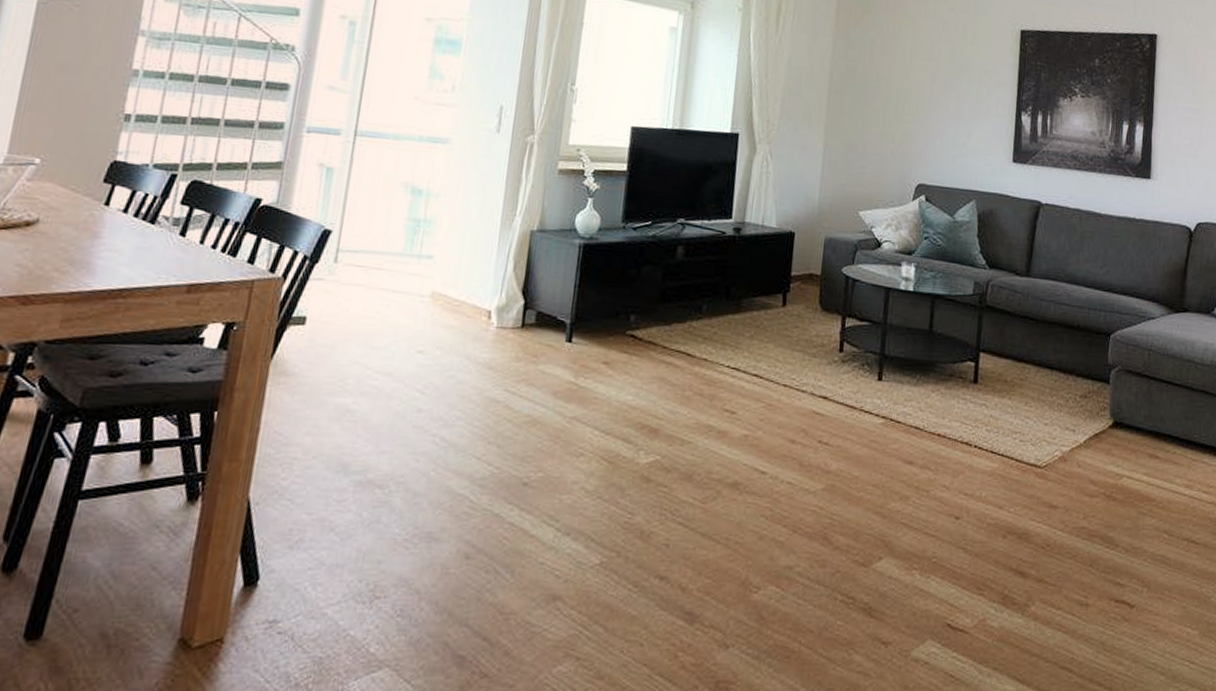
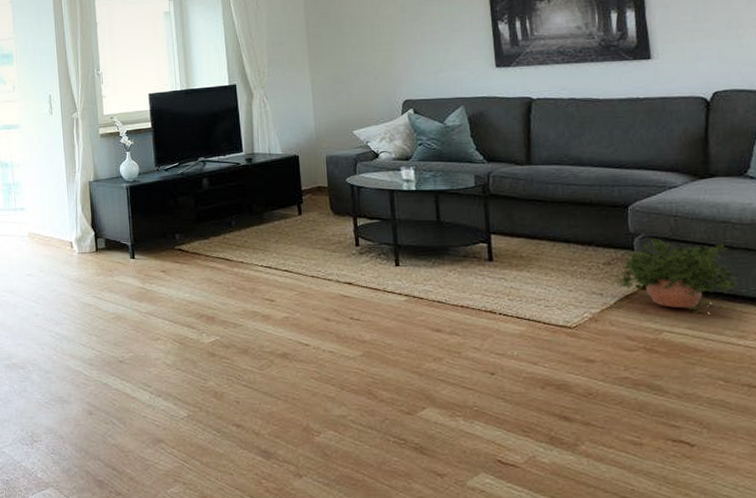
potted plant: none [1089,372,1192,461] -> present [616,238,737,316]

